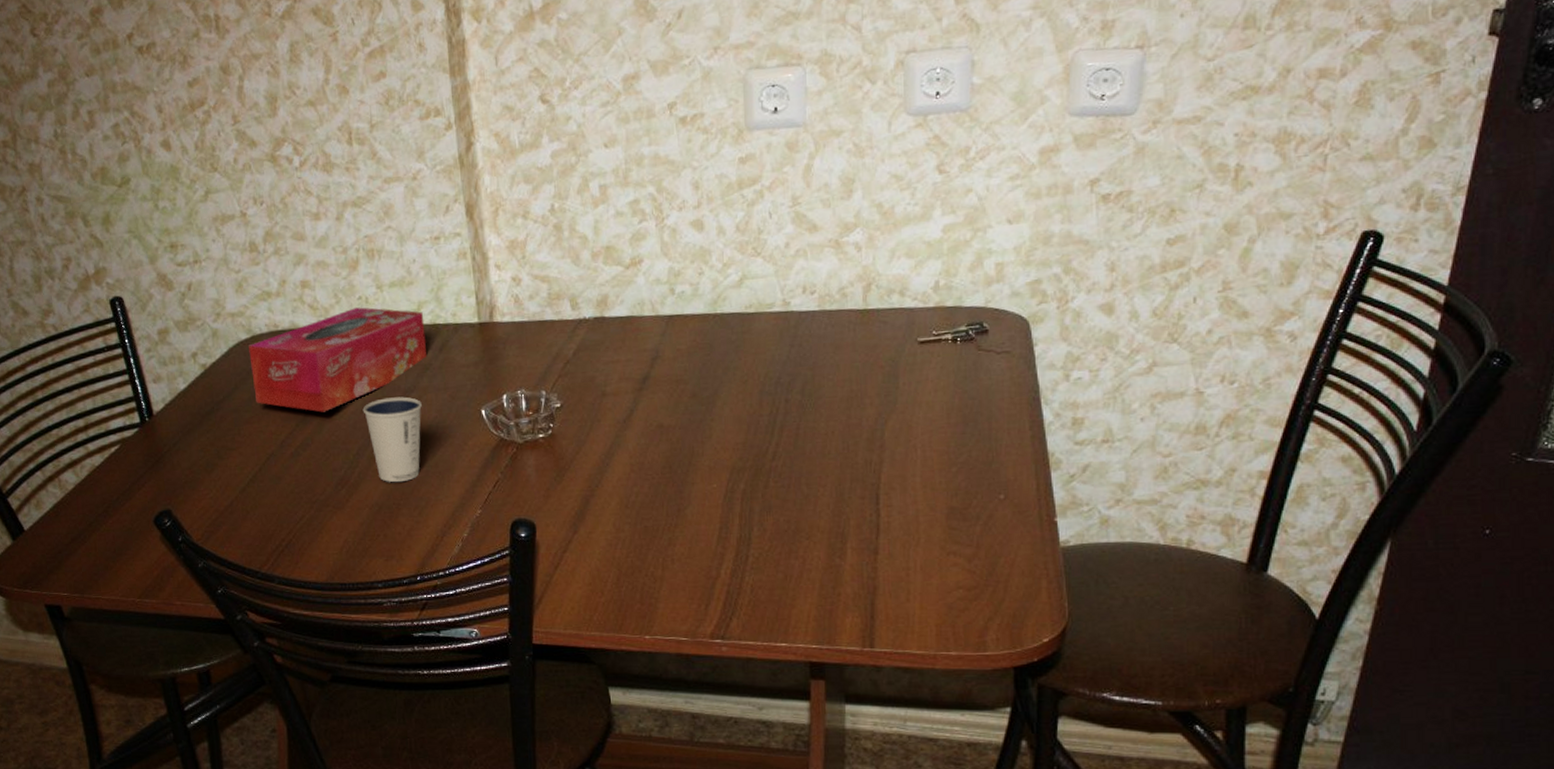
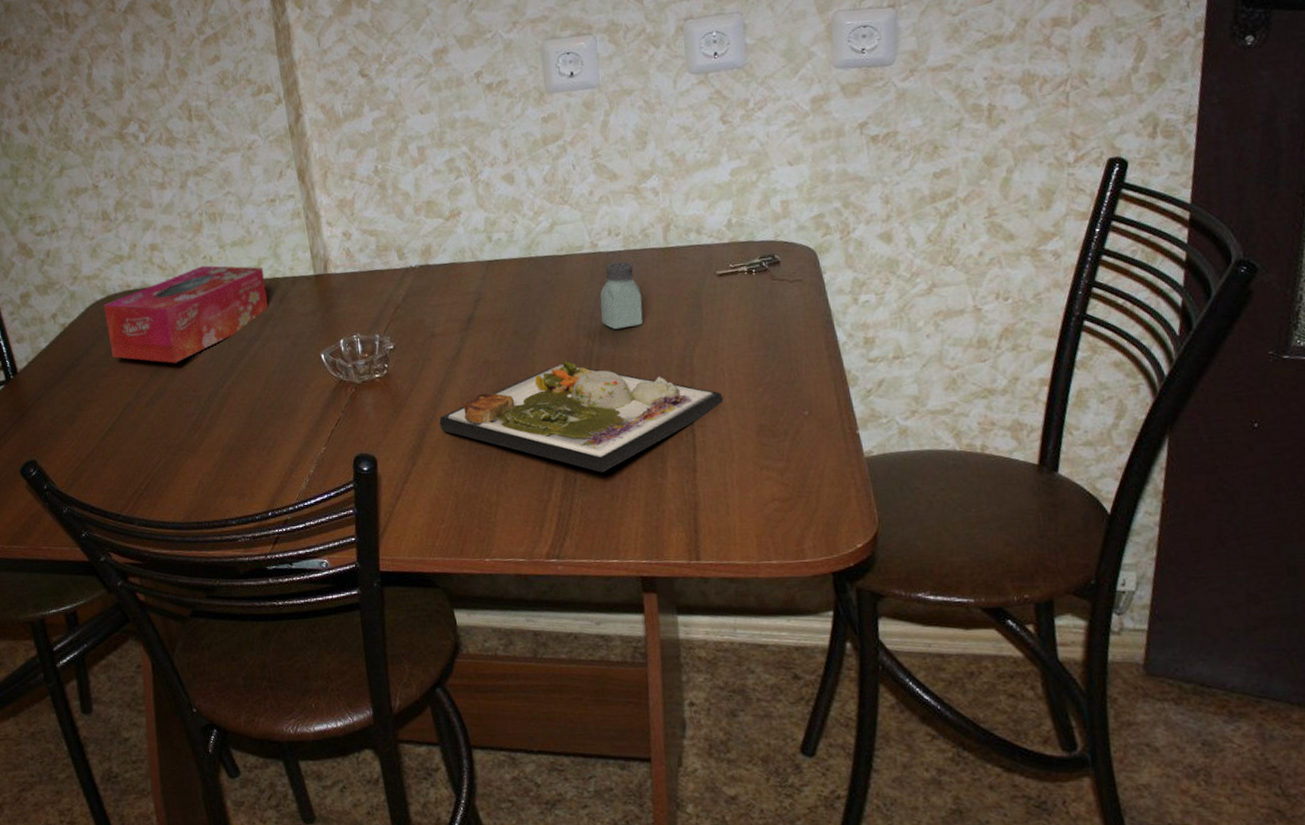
dixie cup: present [362,396,422,483] -> none [211,345,267,426]
dinner plate: none [605,428,914,551] -> present [439,360,723,473]
saltshaker: none [787,323,834,397] -> present [599,261,643,330]

